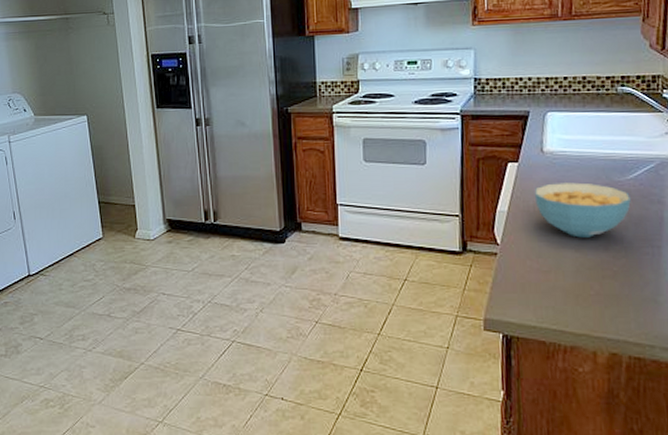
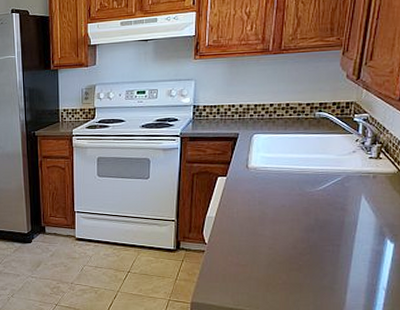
cereal bowl: present [534,182,631,238] -> none [238,193,318,238]

